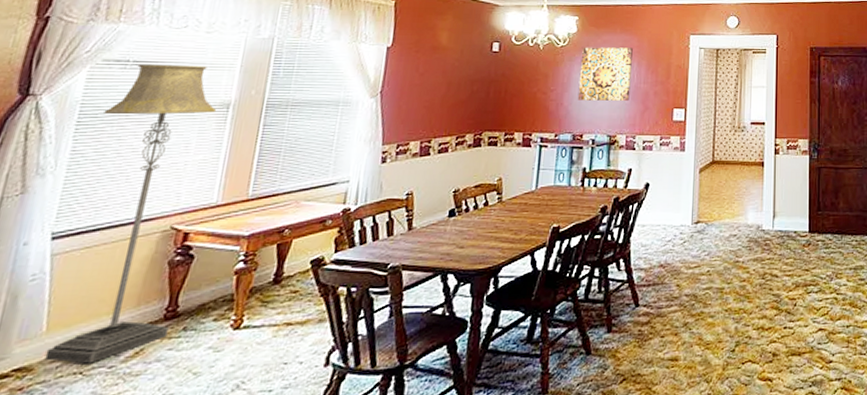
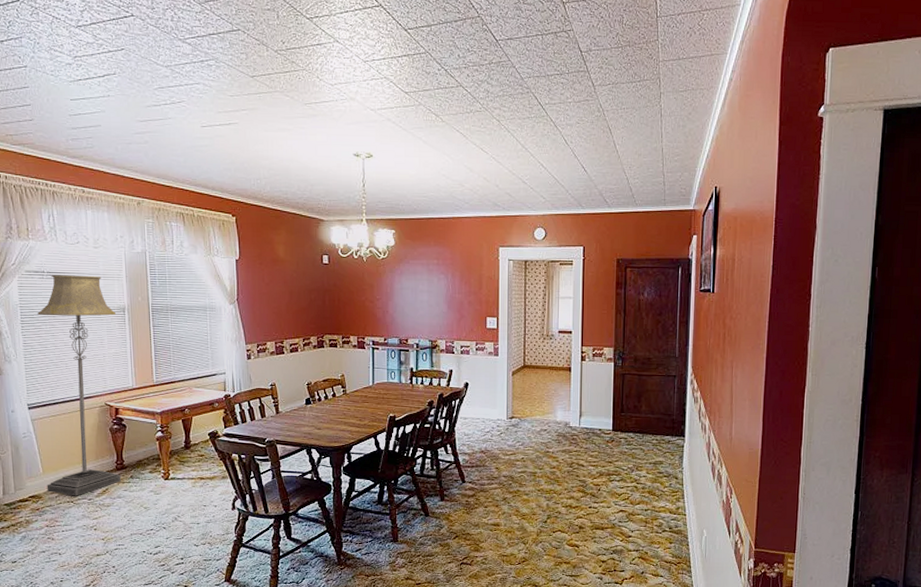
wall art: present [577,47,633,101] -> none [400,259,446,309]

